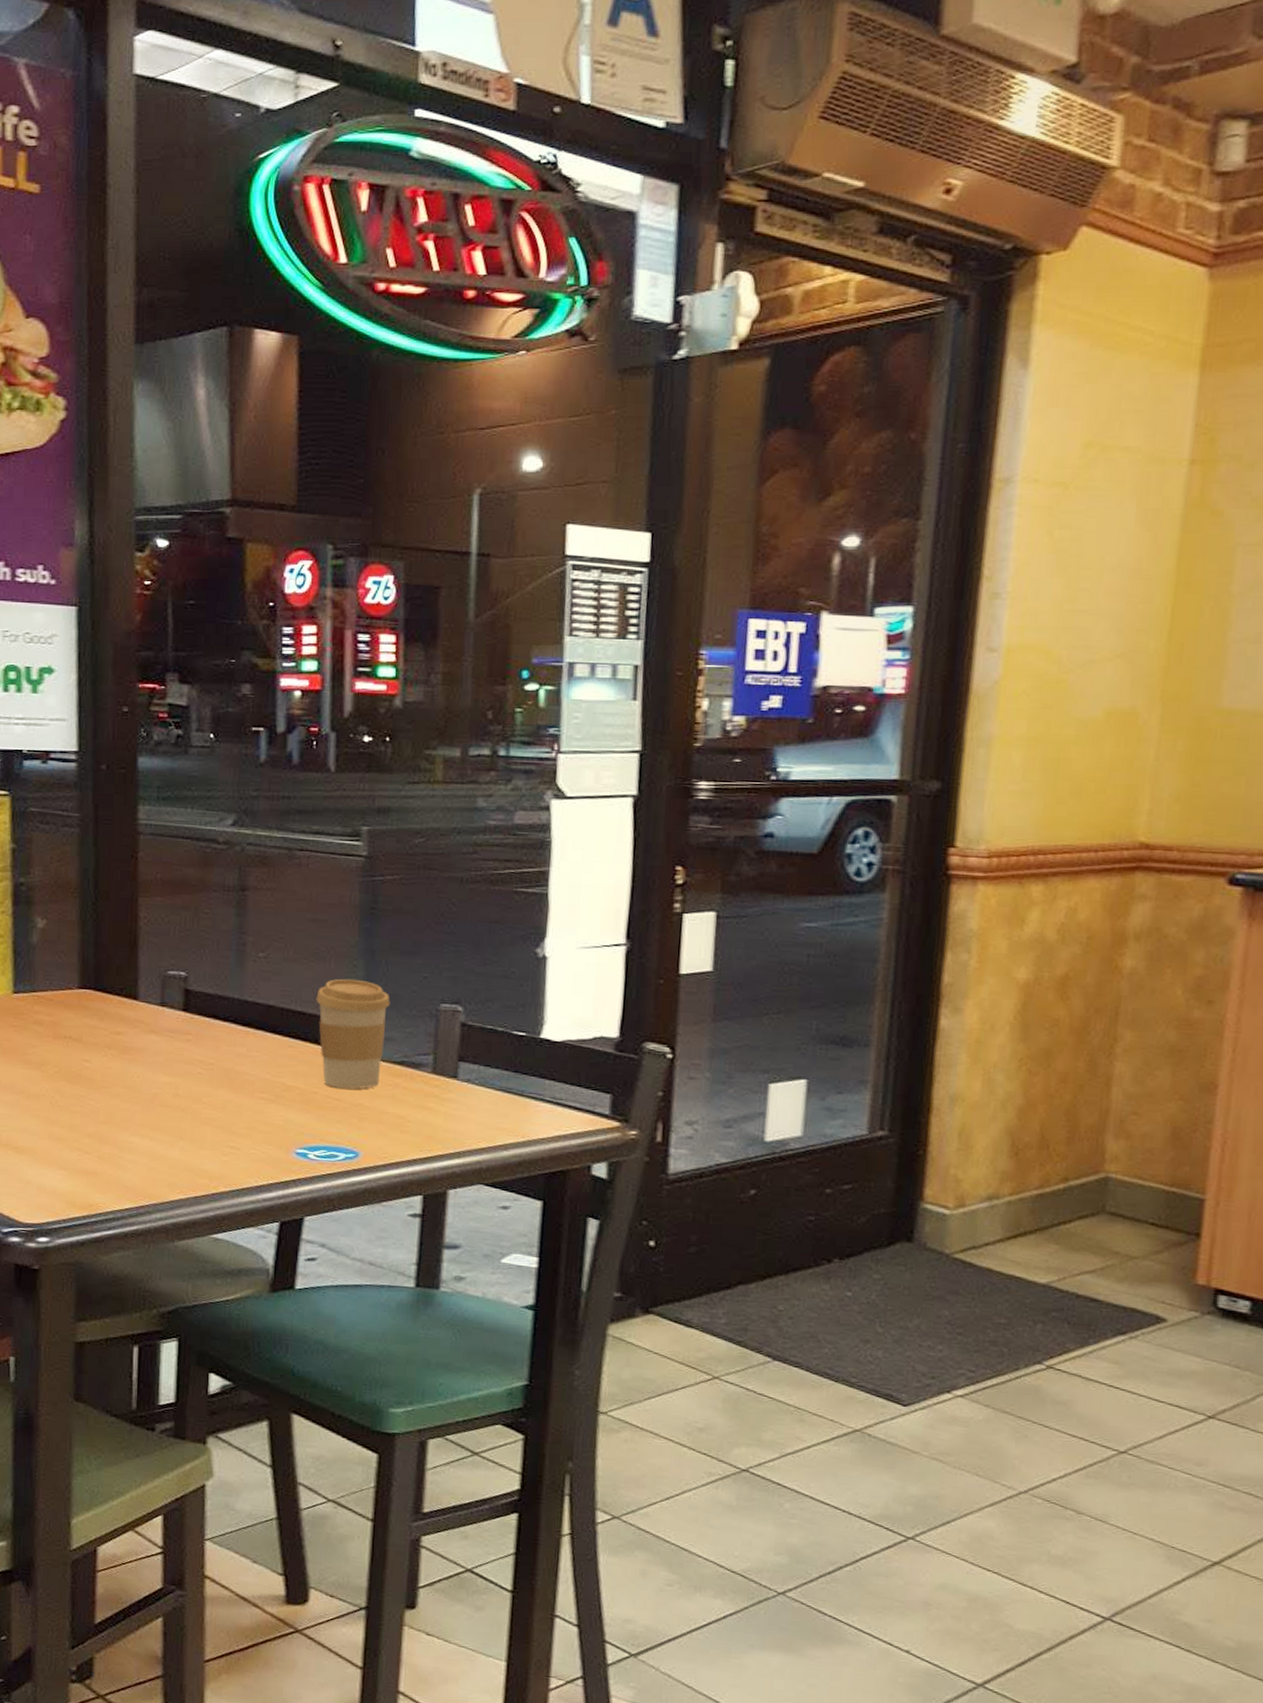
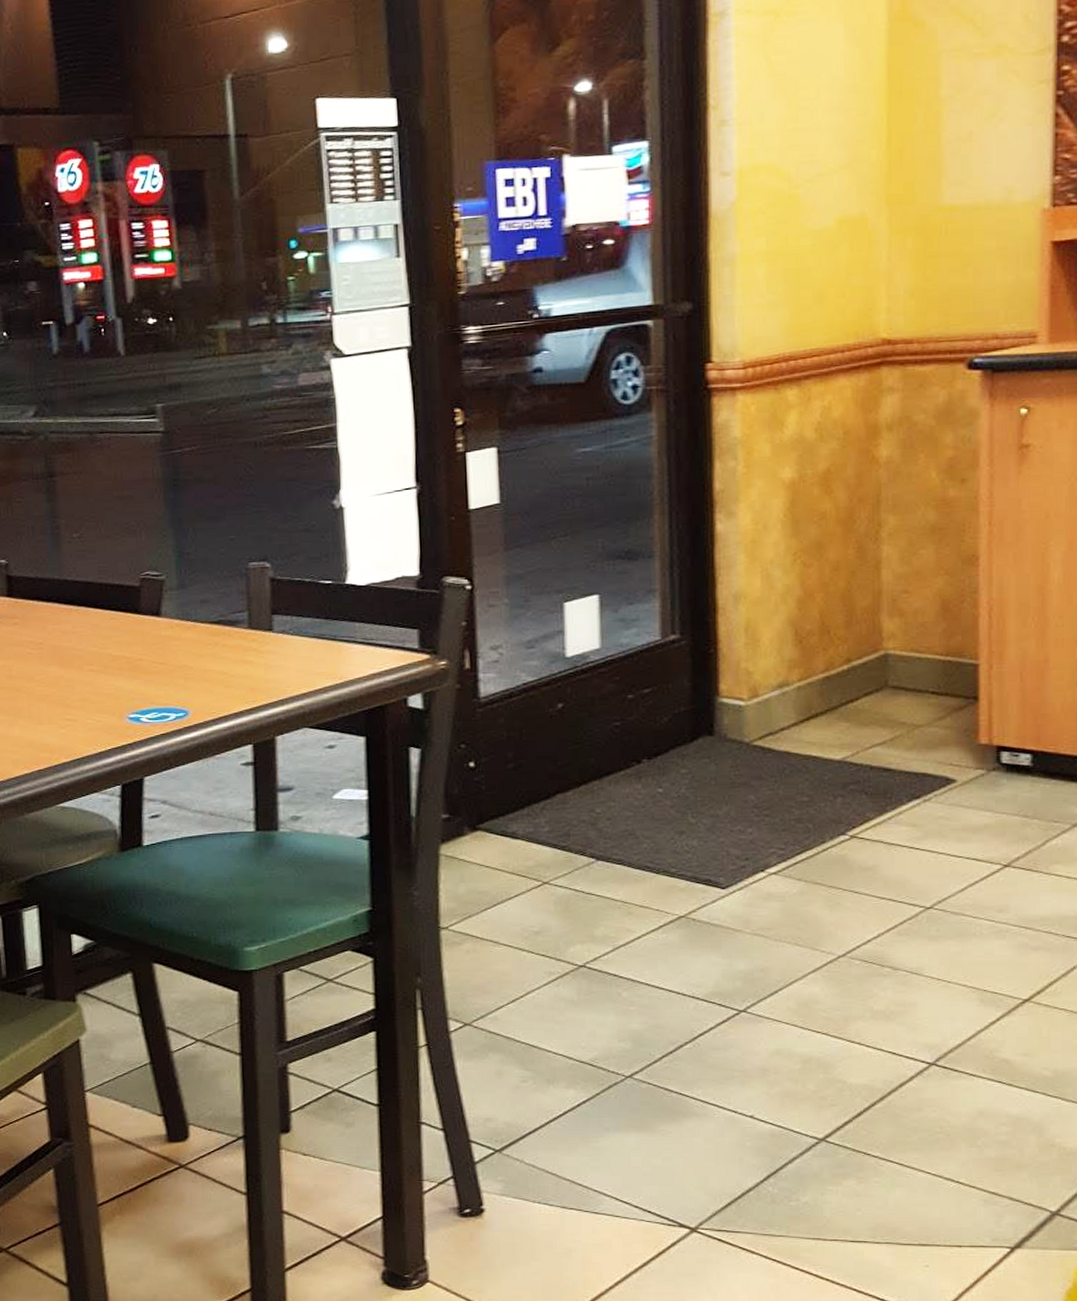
coffee cup: present [316,978,390,1089] -> none [131,548,202,653]

